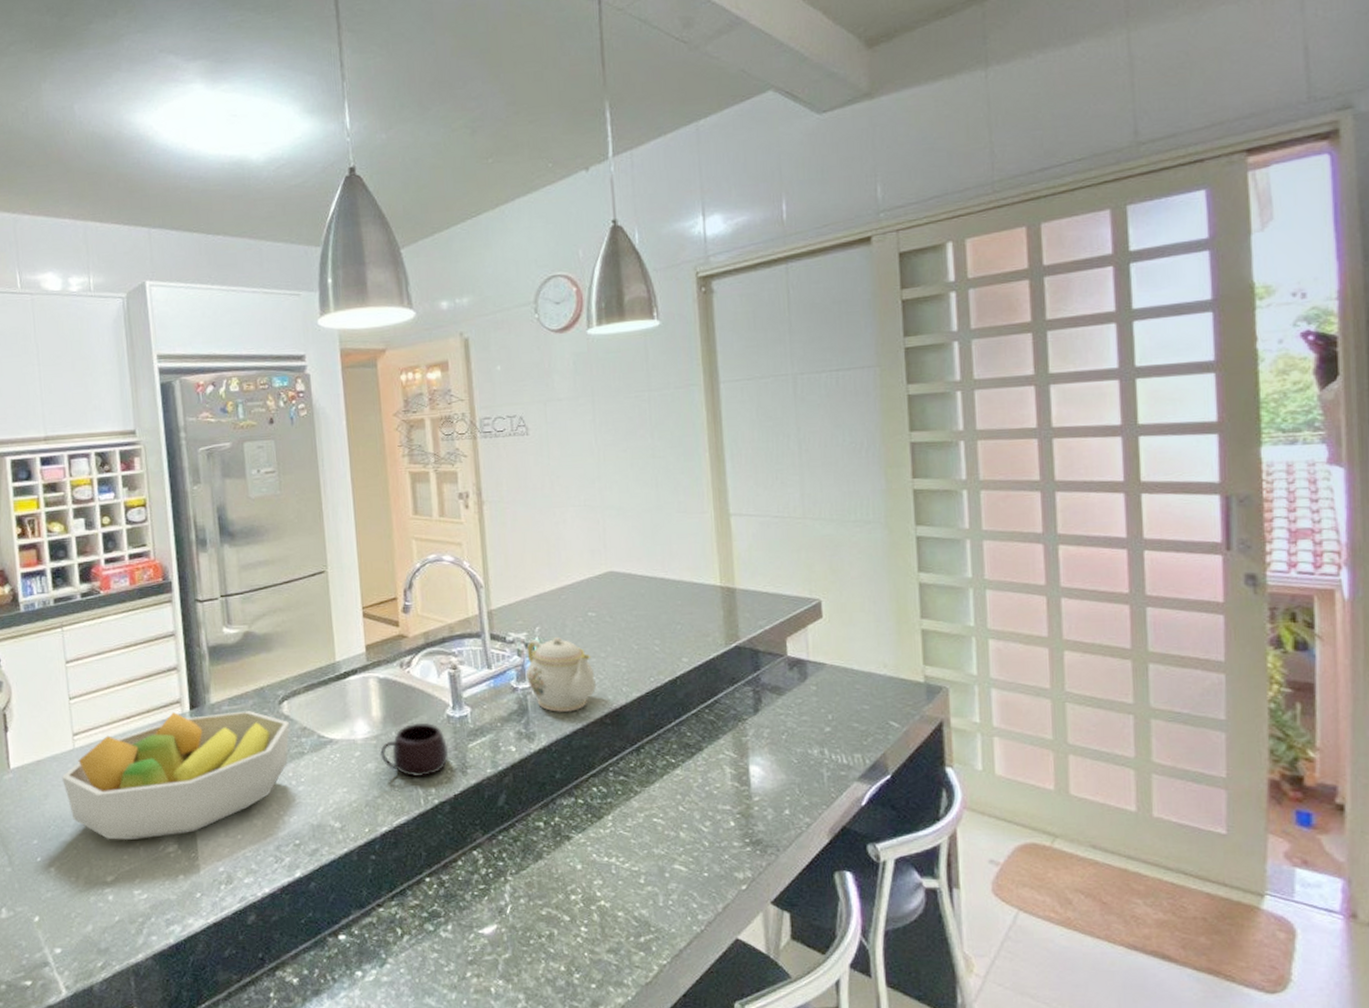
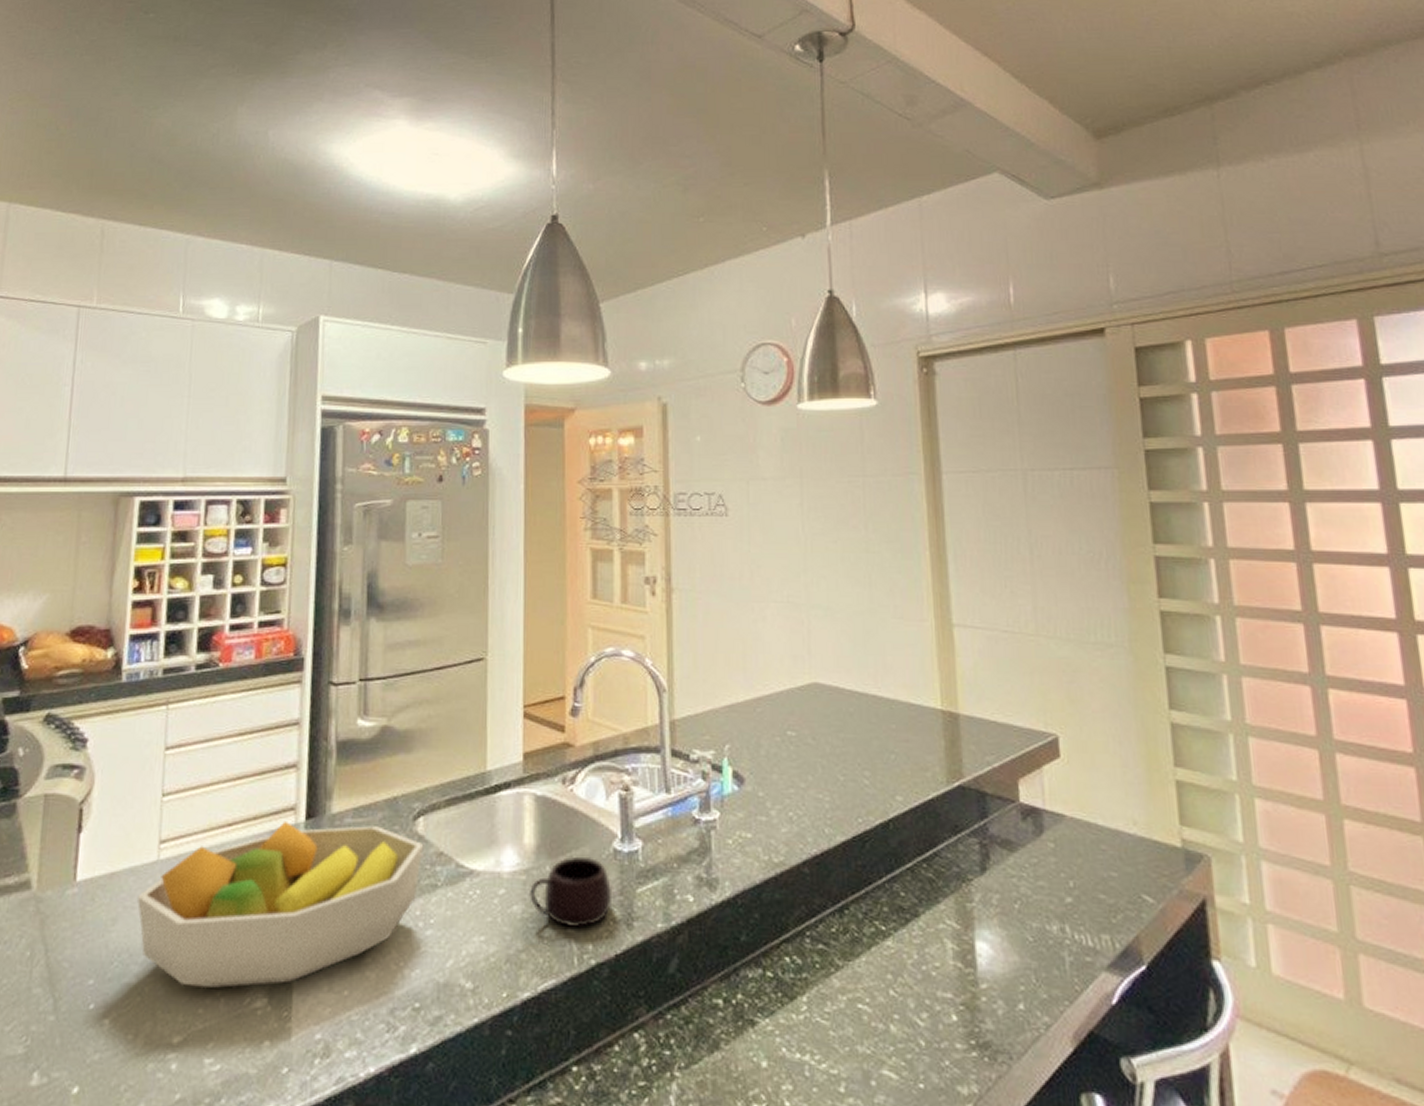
teapot: present [526,637,596,712] -> none [712,759,793,855]

